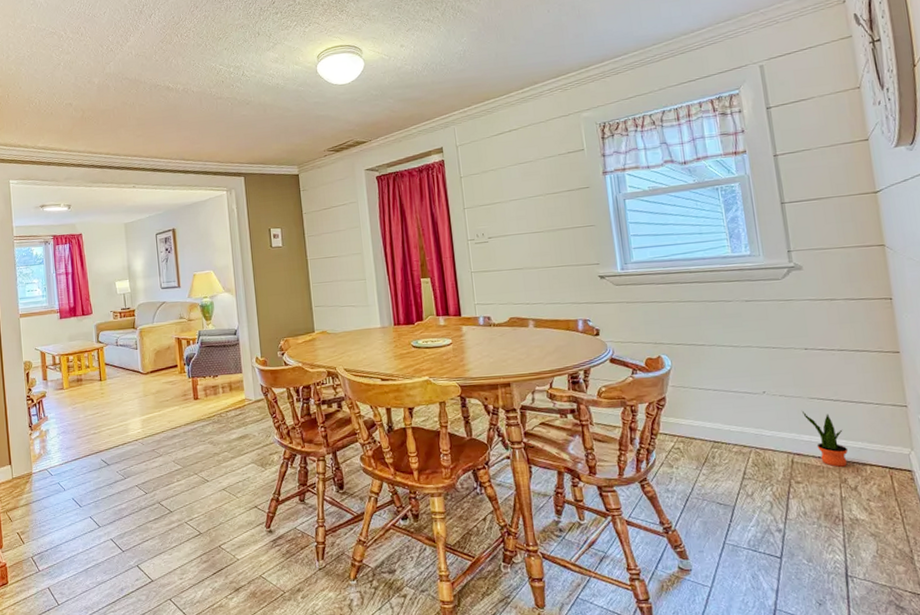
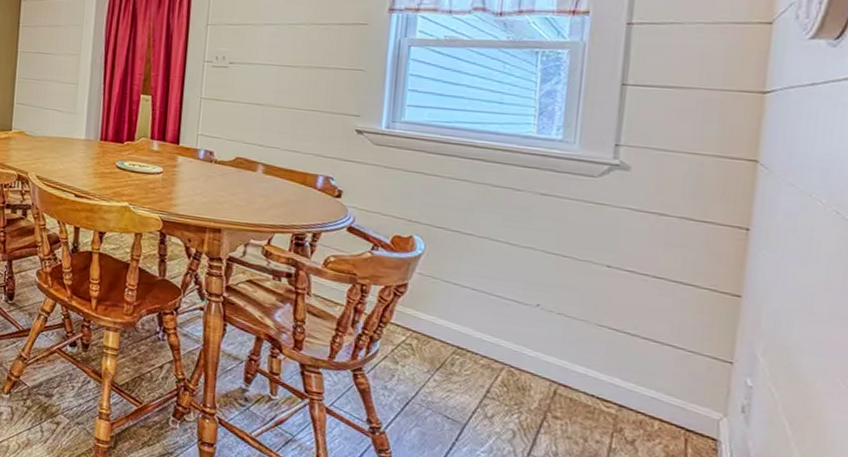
potted plant: present [801,410,848,467] -> none [582,336,634,414]

